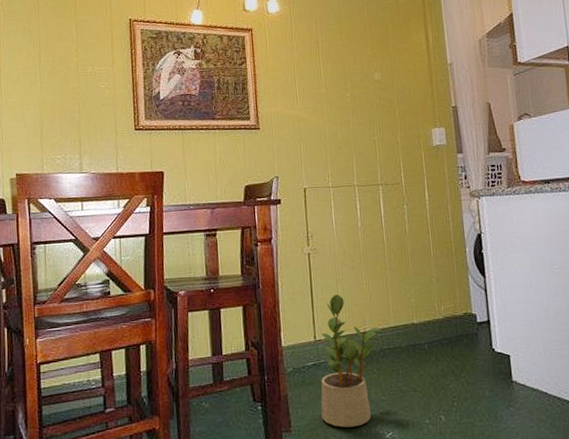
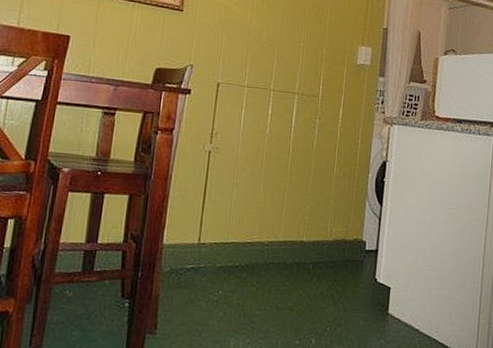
potted plant: present [321,294,378,428] -> none [190,199,266,338]

